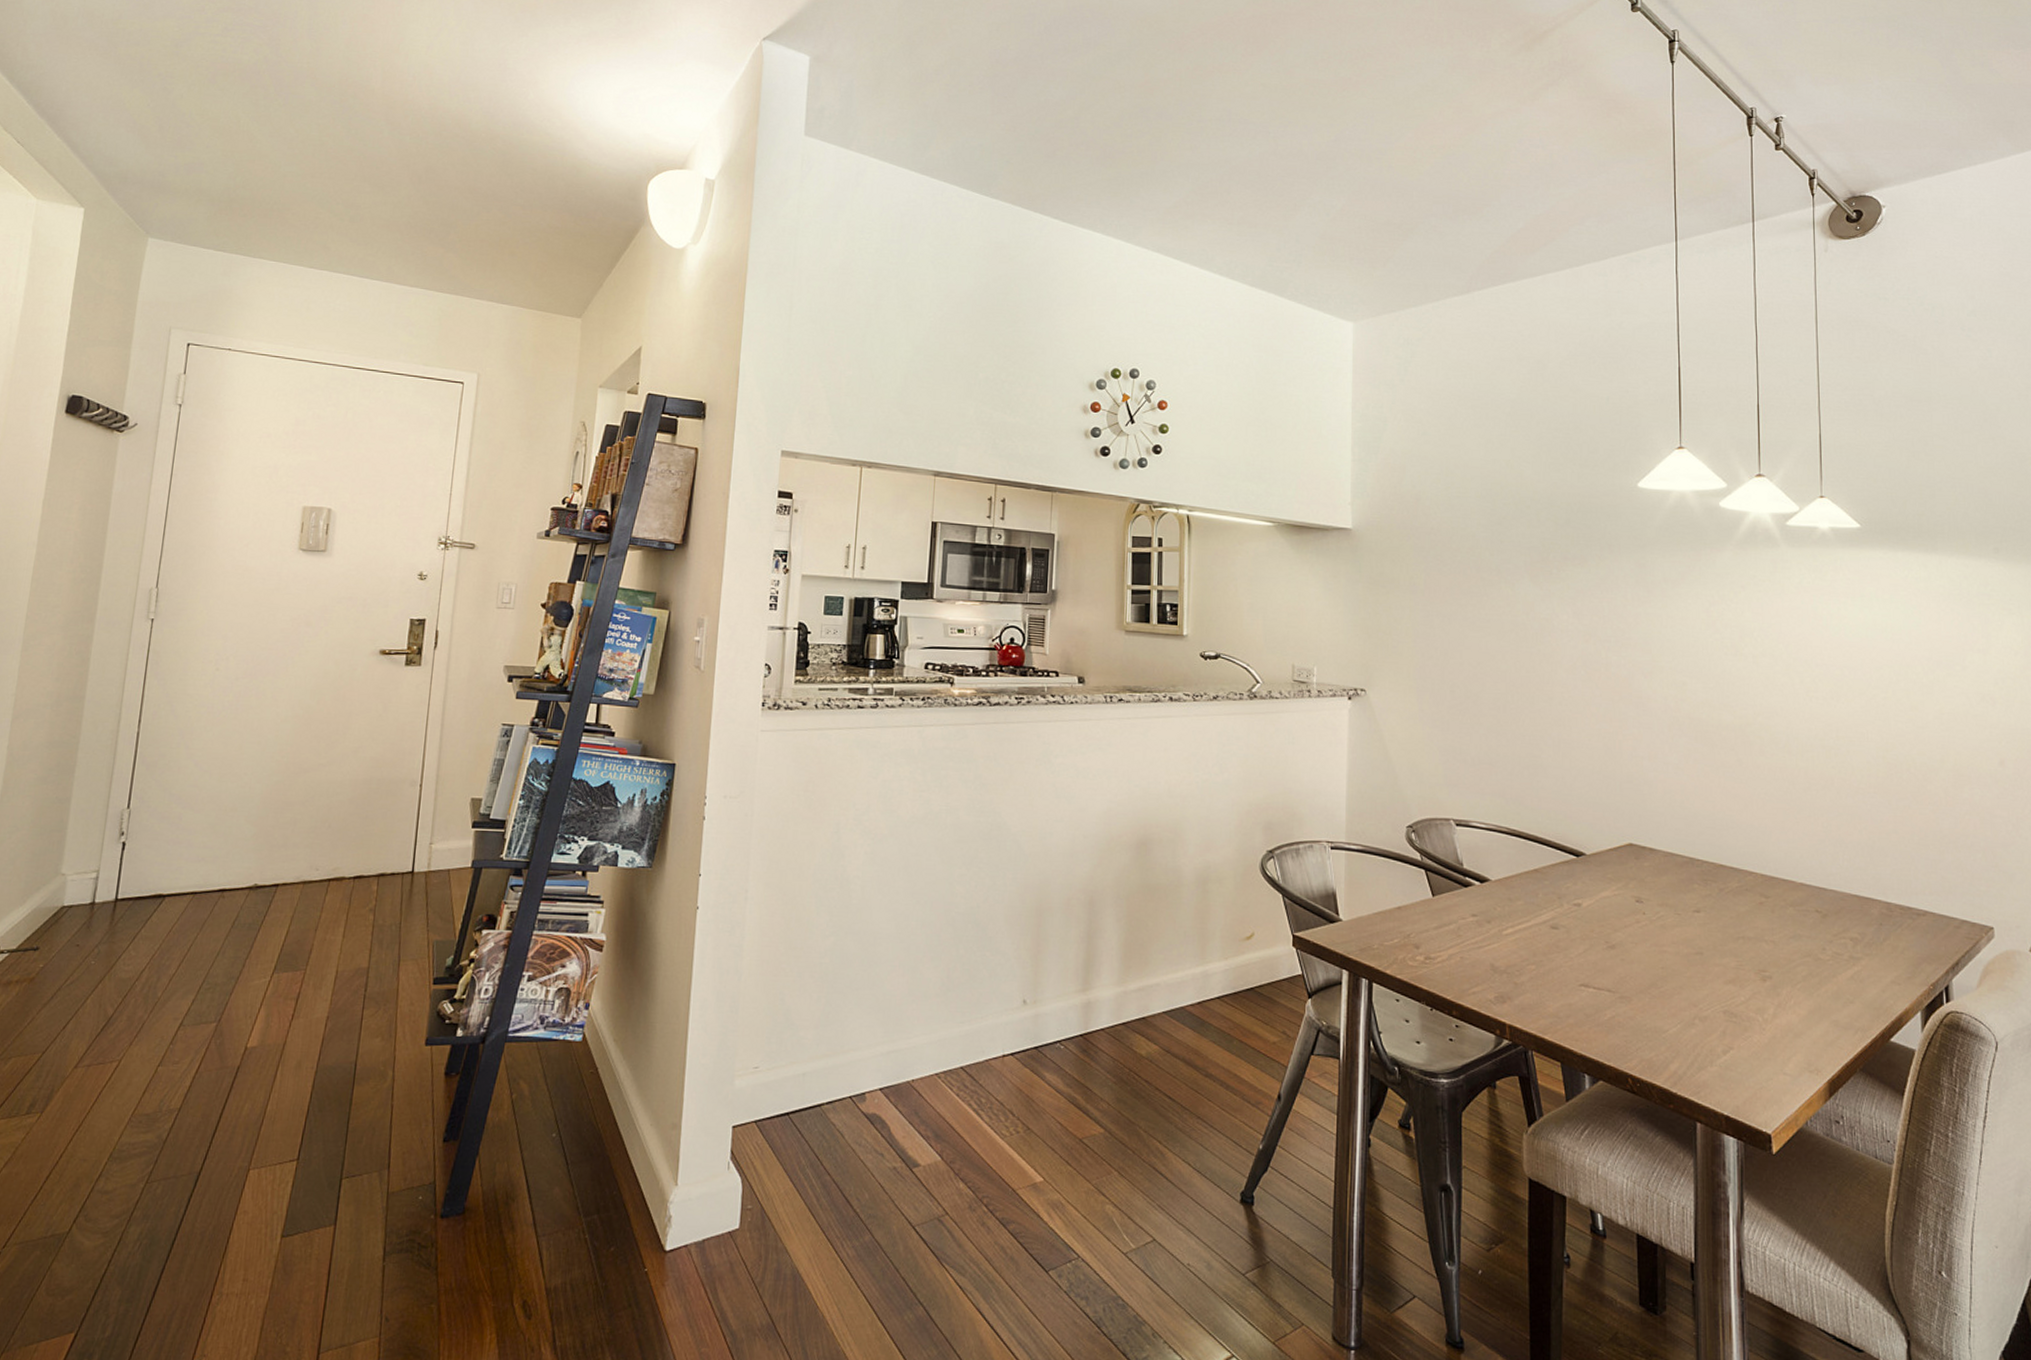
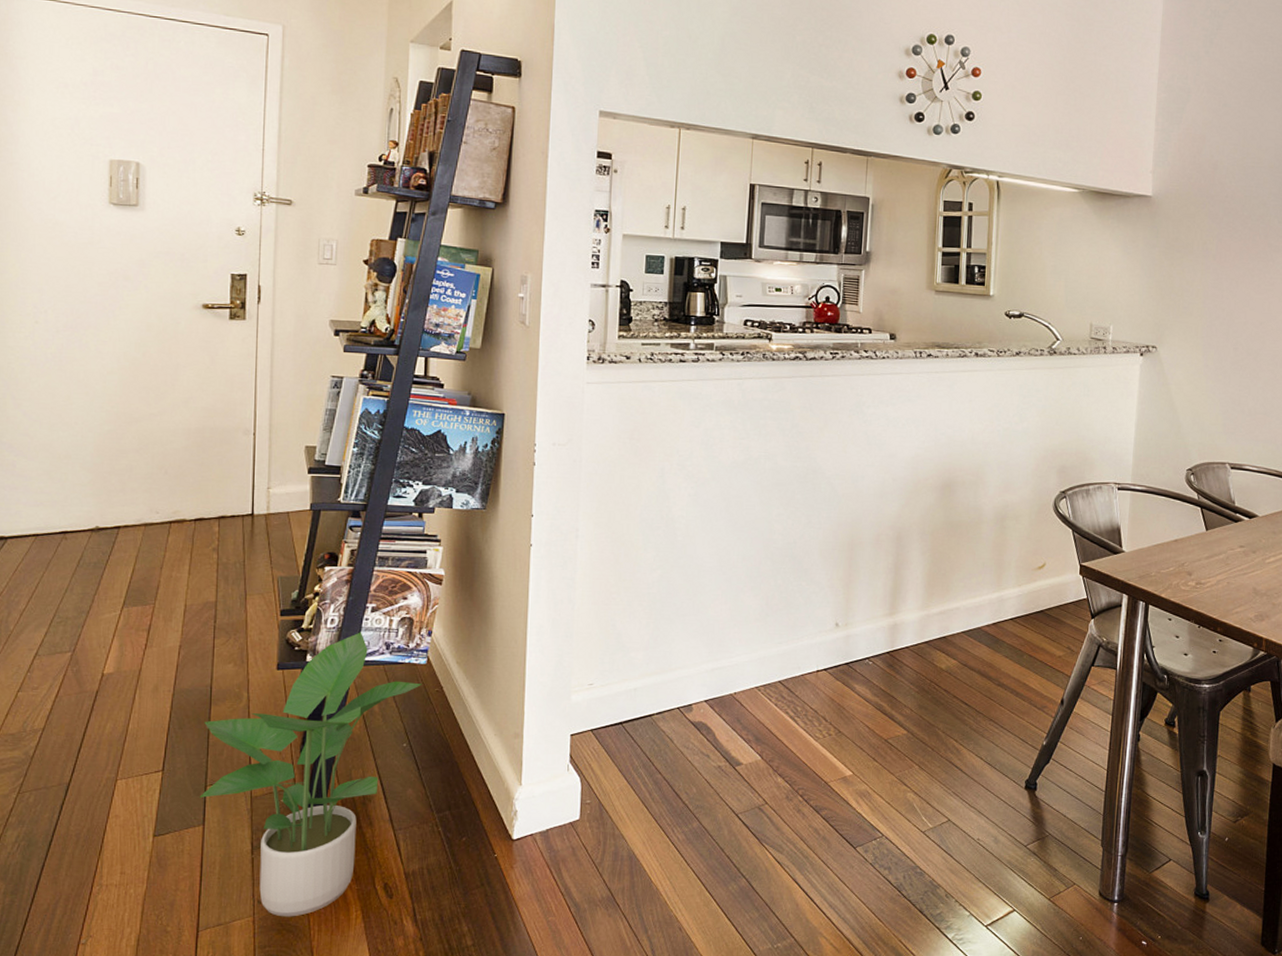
potted plant: none [333,1003,576,1339] -> present [199,632,422,917]

